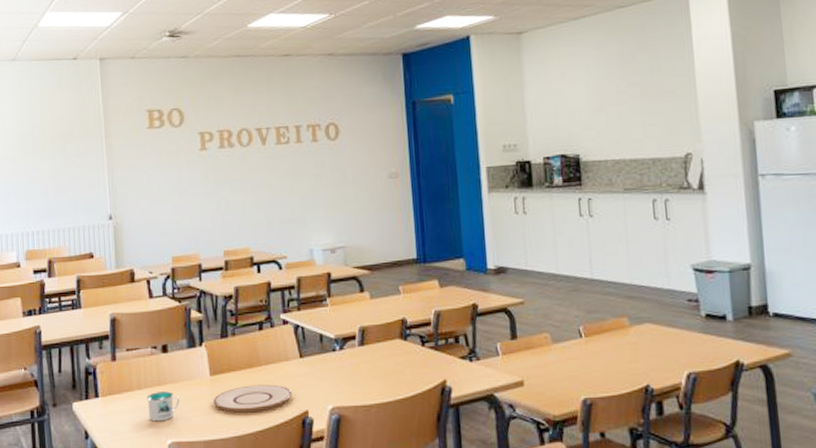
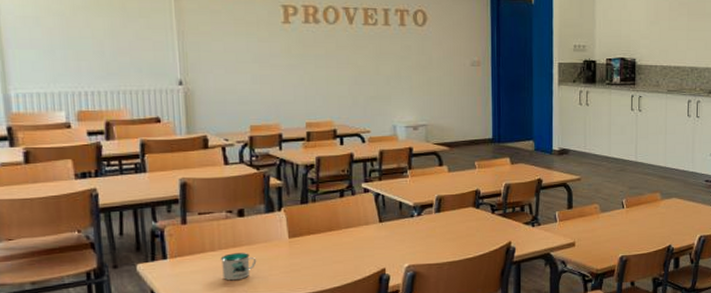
plate: present [213,384,292,413] -> none [291,246,371,272]

